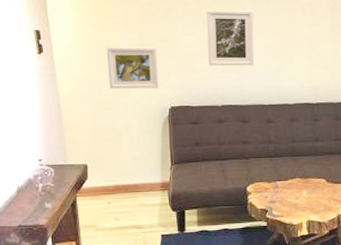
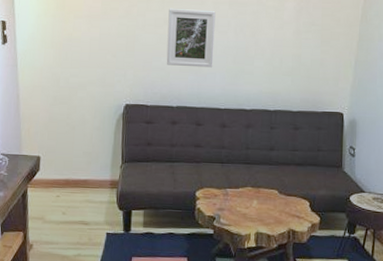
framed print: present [106,46,159,89] -> none [67,40,117,85]

